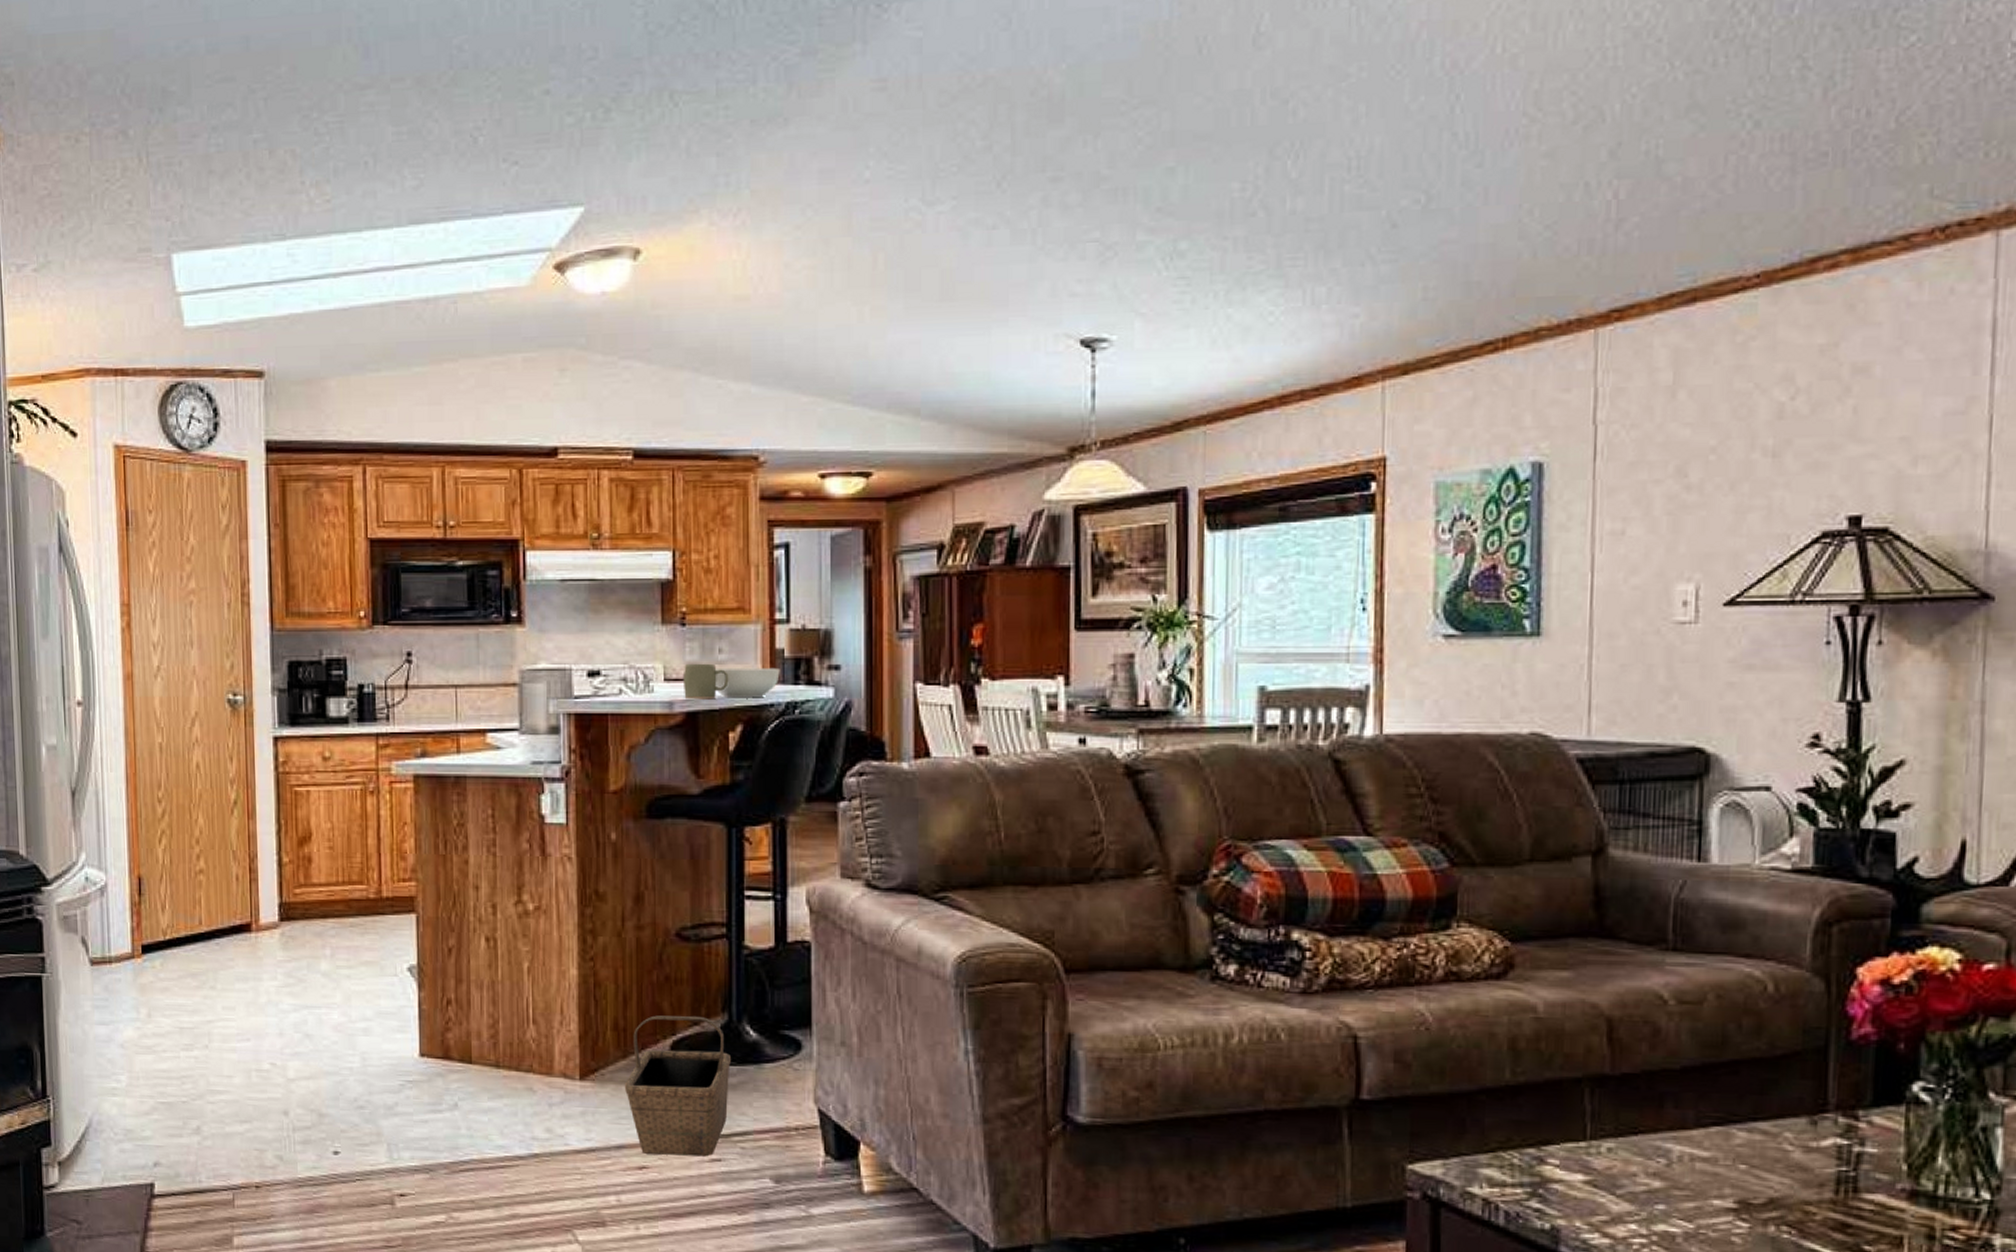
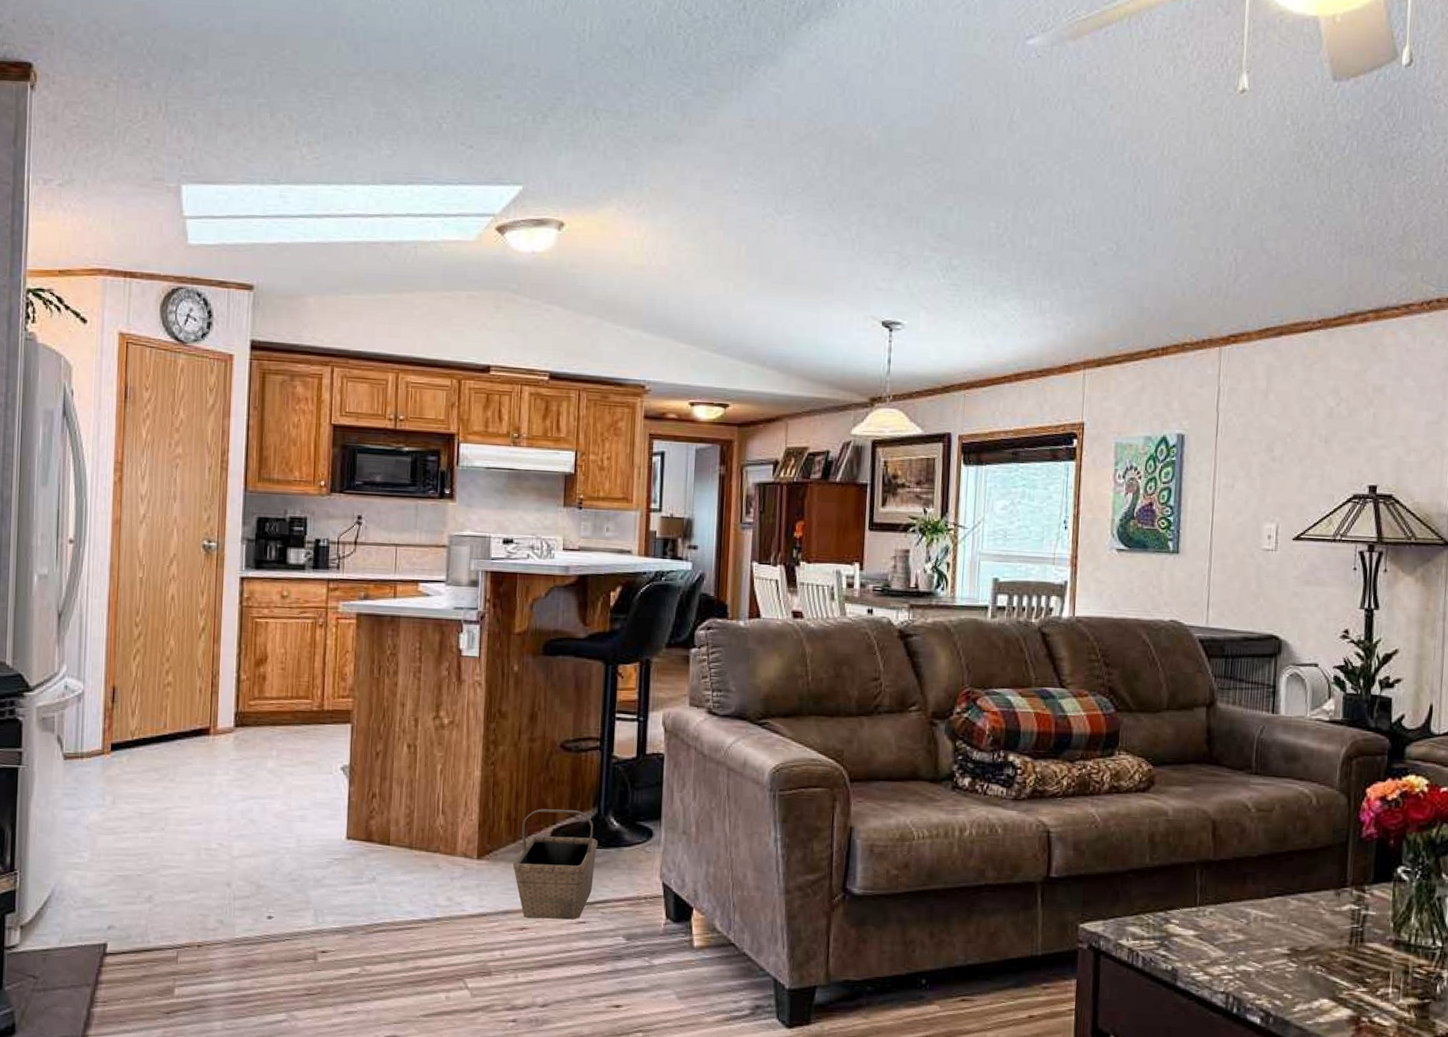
mug: present [682,663,729,700] -> none [577,537,613,566]
bowl: present [716,667,780,698] -> none [602,542,652,567]

